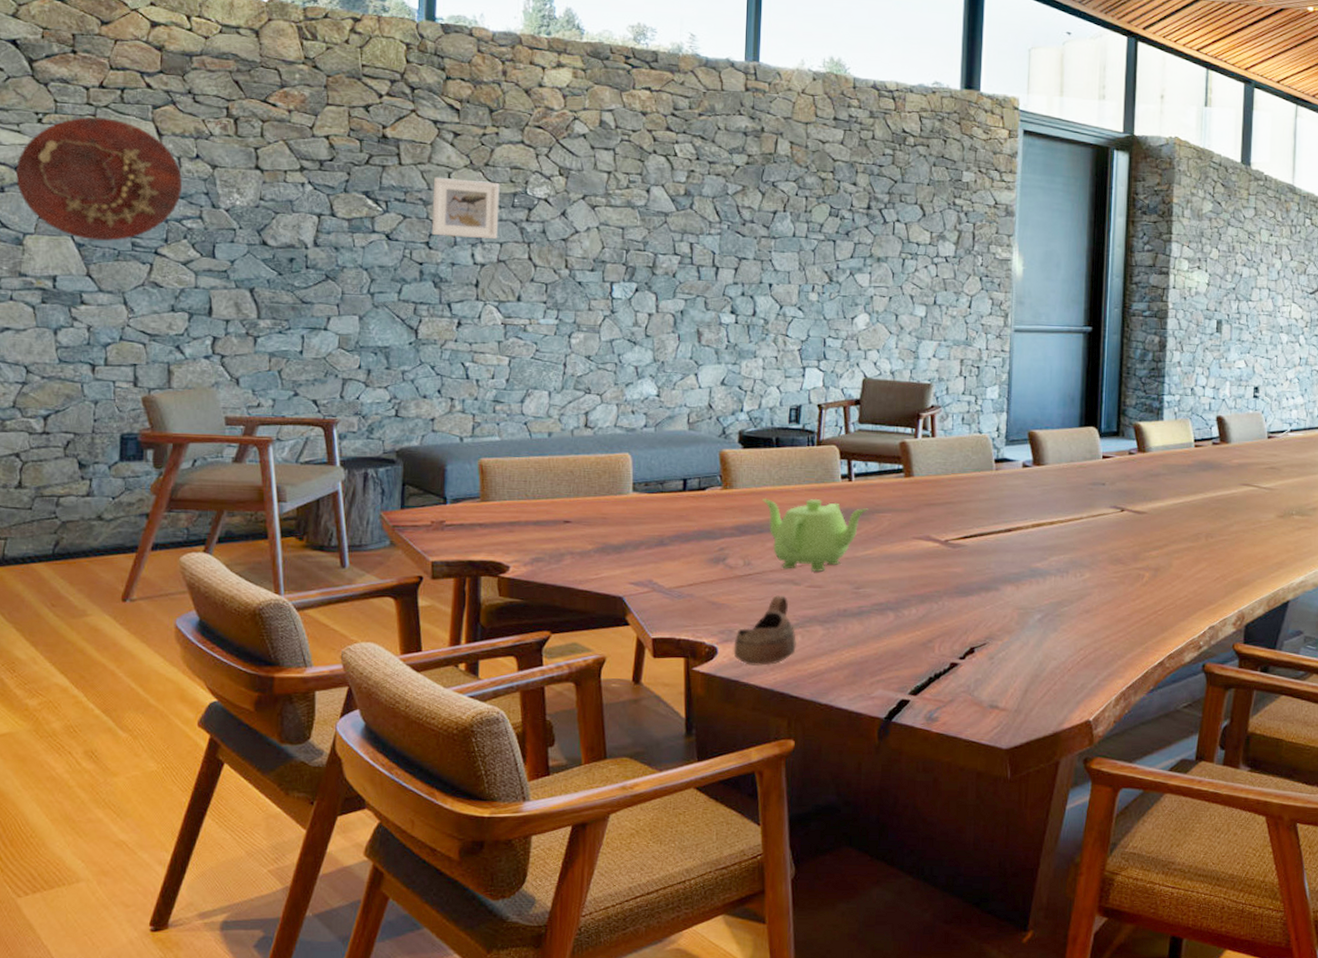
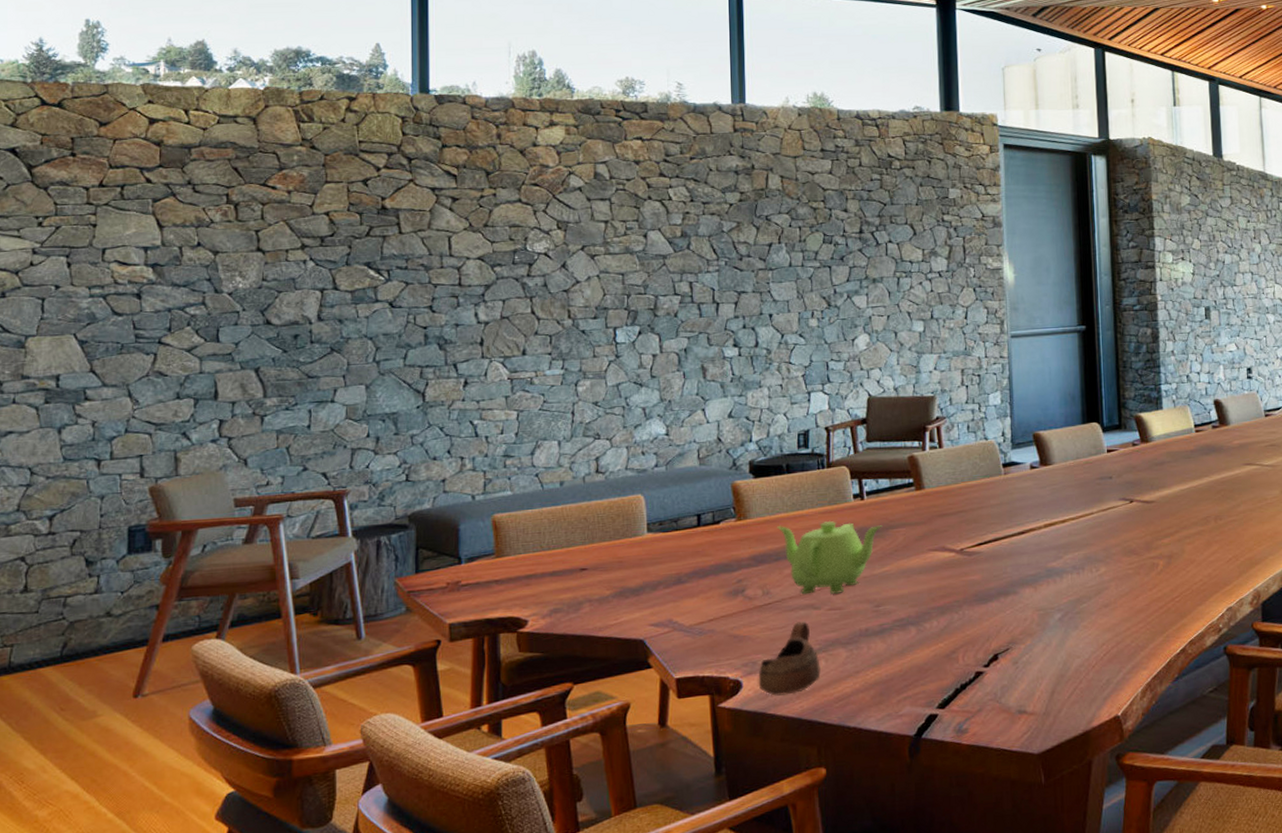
decorative platter: present [16,117,183,241] -> none [17,215,185,336]
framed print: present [431,177,500,240] -> none [434,241,500,299]

